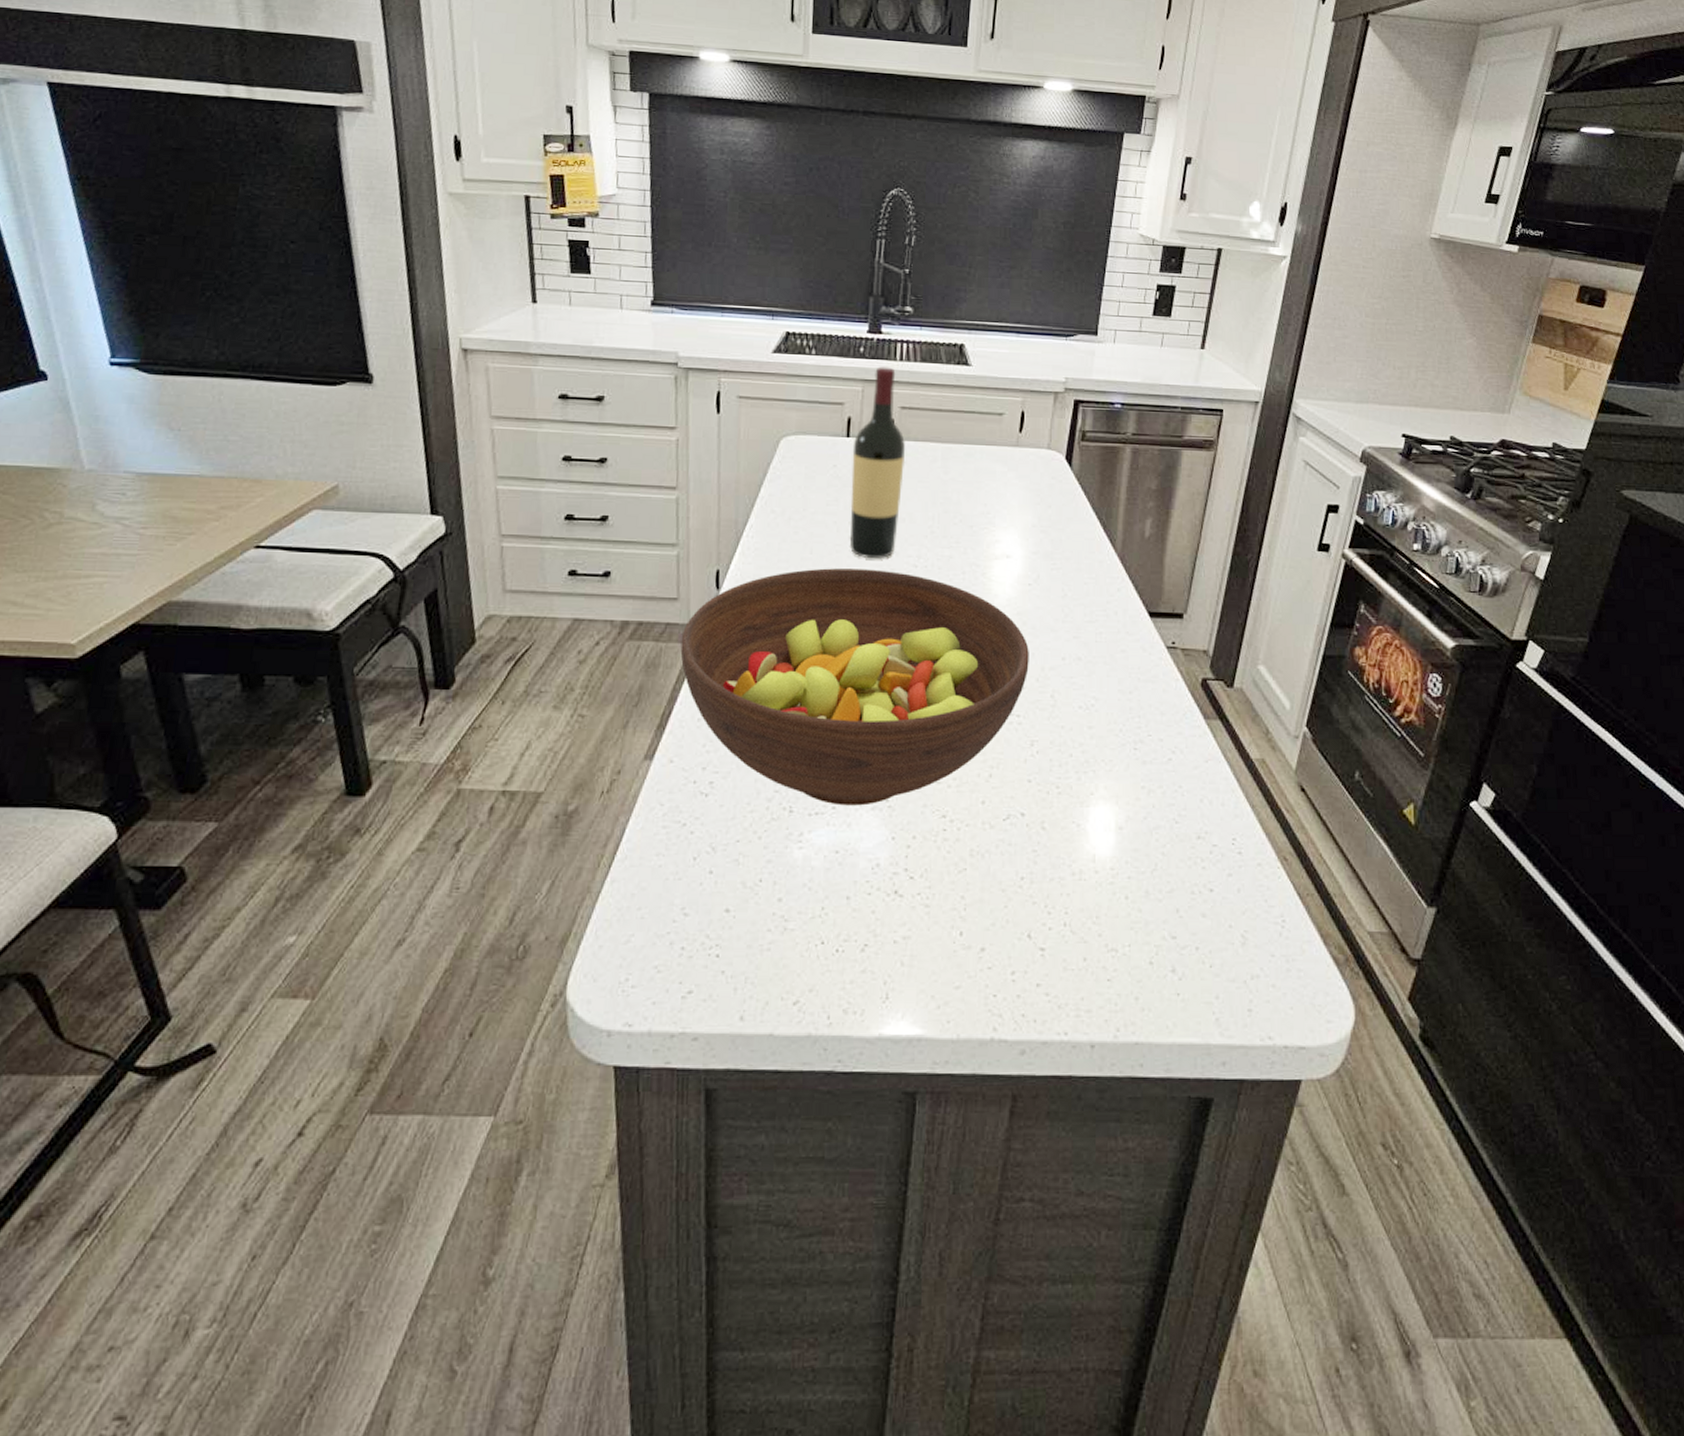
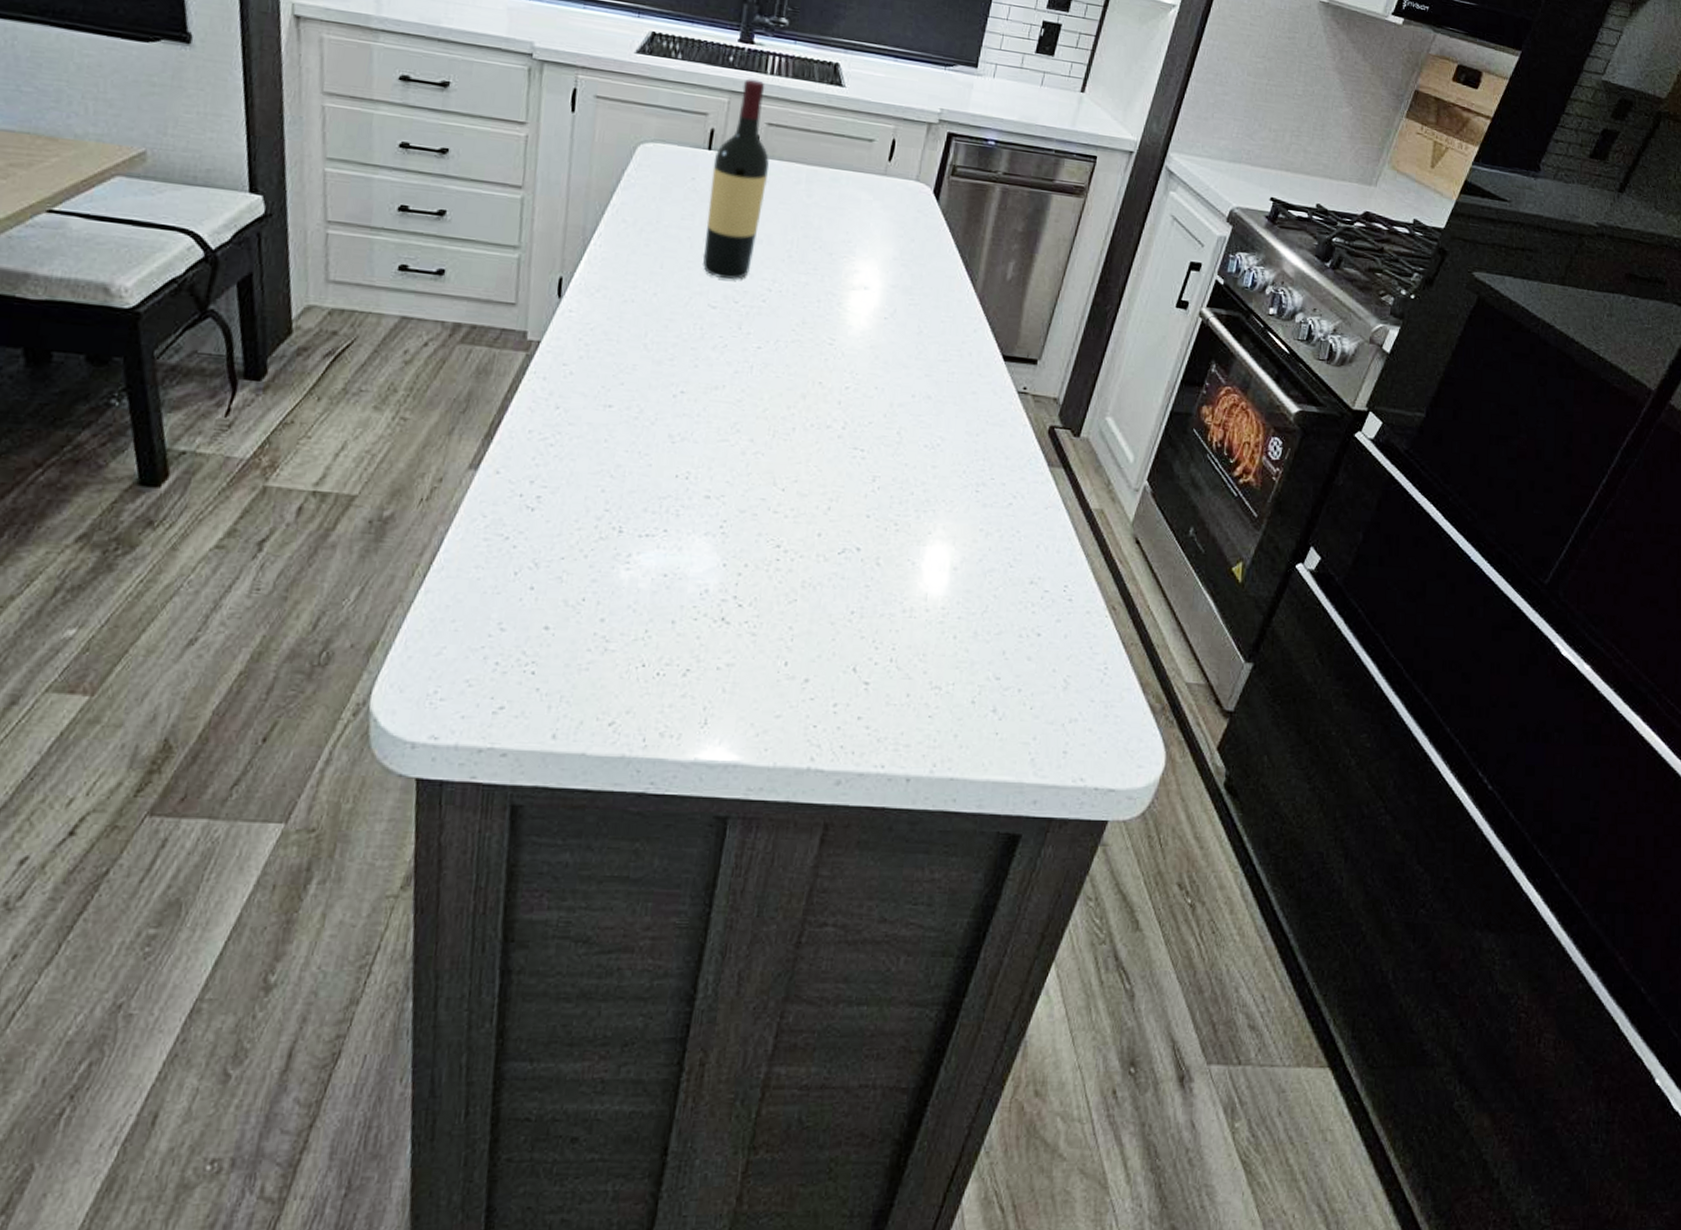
fruit bowl: present [680,568,1029,806] -> none [514,284,879,531]

